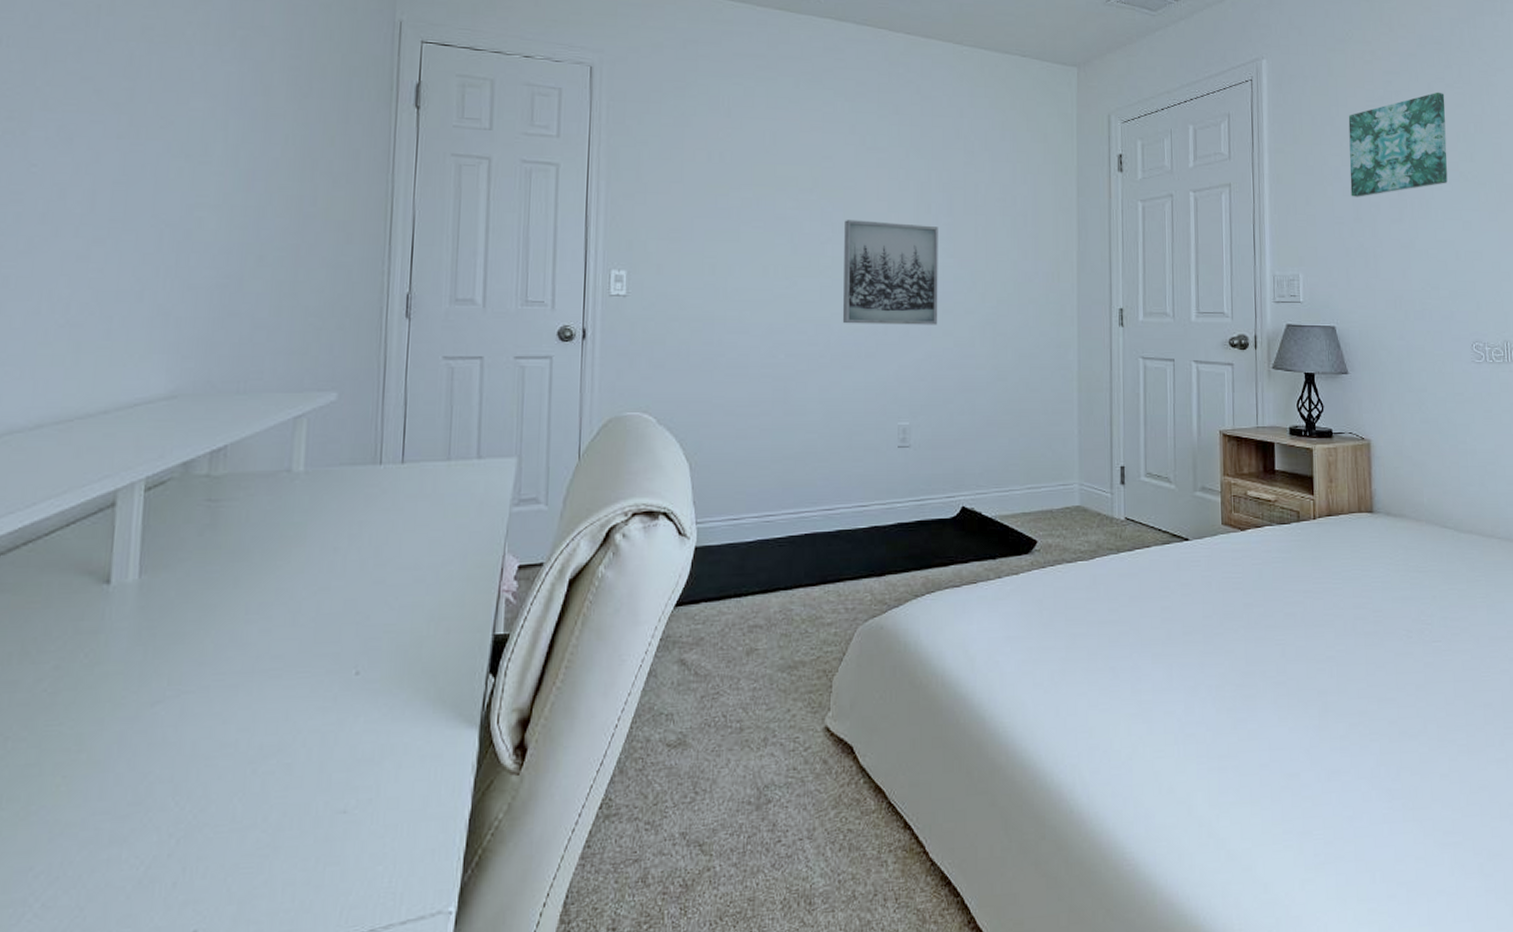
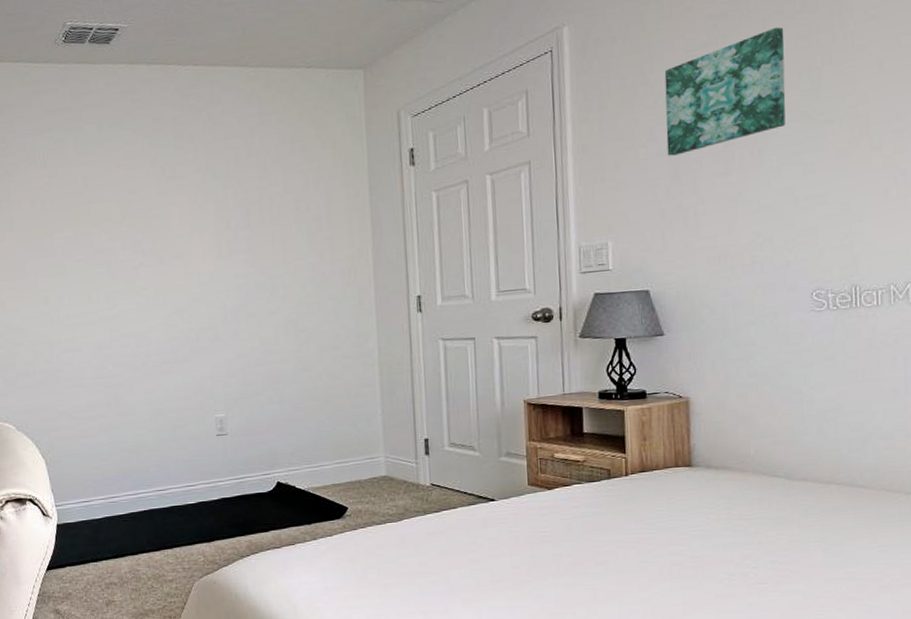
wall art: present [842,220,938,325] -> none [153,240,243,335]

